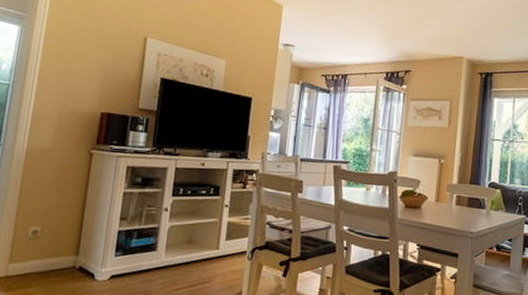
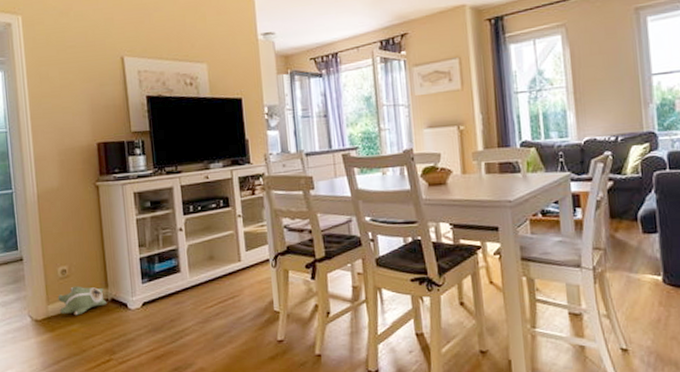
plush toy: none [21,248,74,279] -> present [57,286,107,316]

